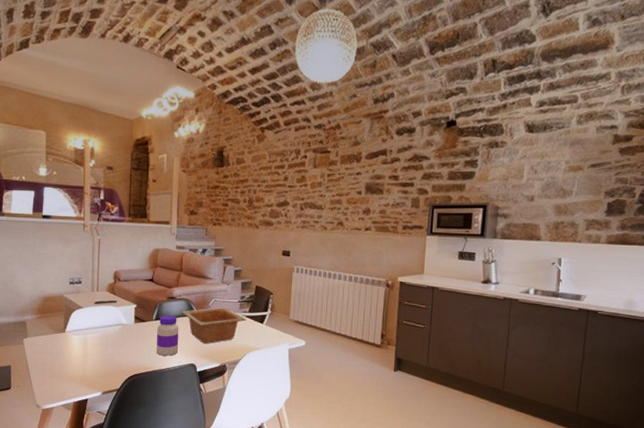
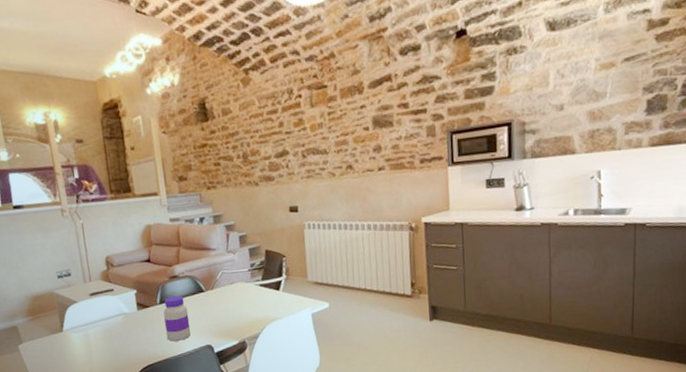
serving bowl: present [182,307,247,344] -> none [187,278,261,321]

